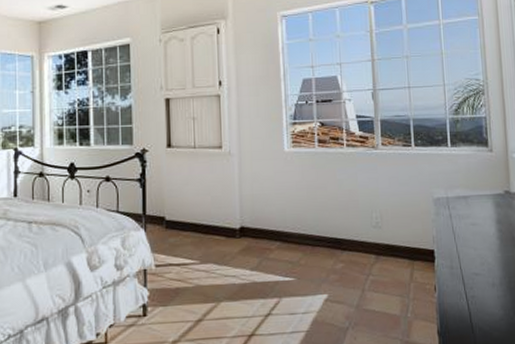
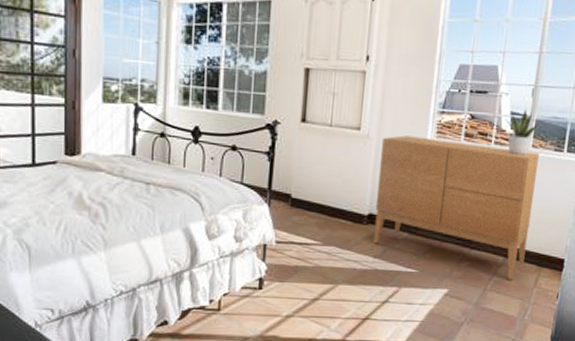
sideboard: none [243,148,396,278] -> present [373,135,540,281]
potted plant: none [352,111,384,154] -> present [505,109,539,155]

